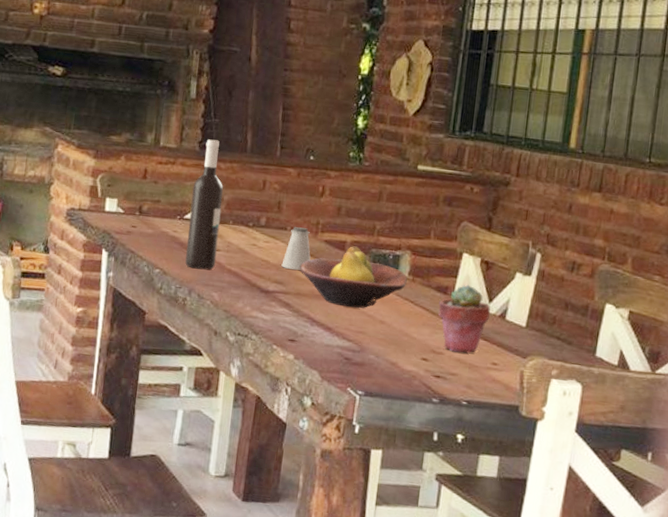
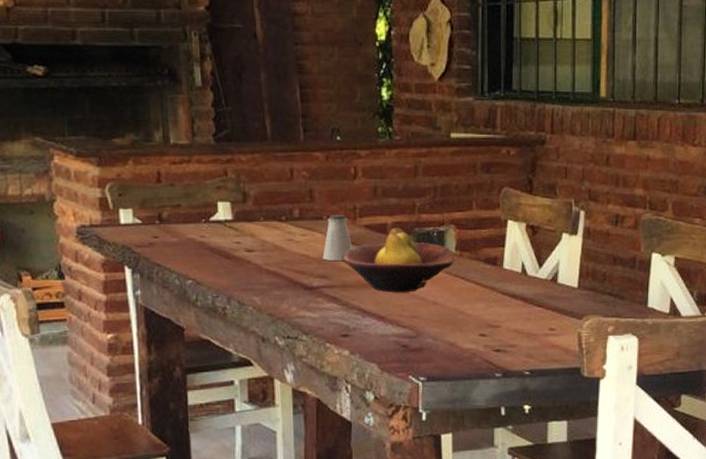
wine bottle: present [185,139,224,270] -> none [214,130,252,274]
potted succulent: present [438,284,491,353] -> none [490,252,541,323]

